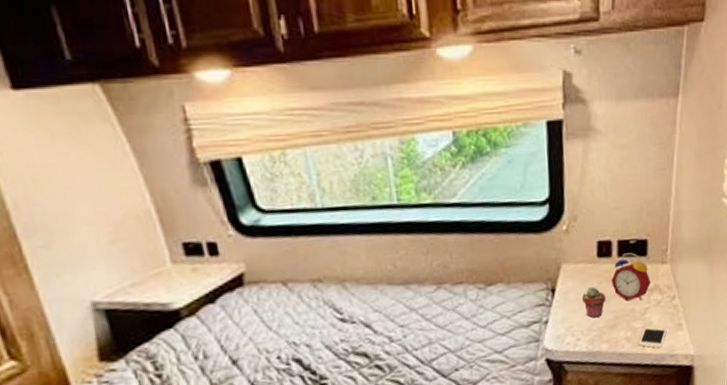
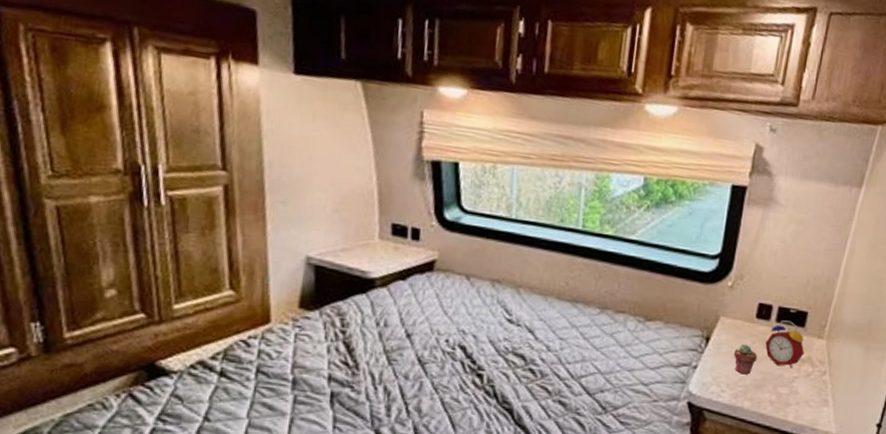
cell phone: present [638,327,667,348] -> none [781,395,812,418]

